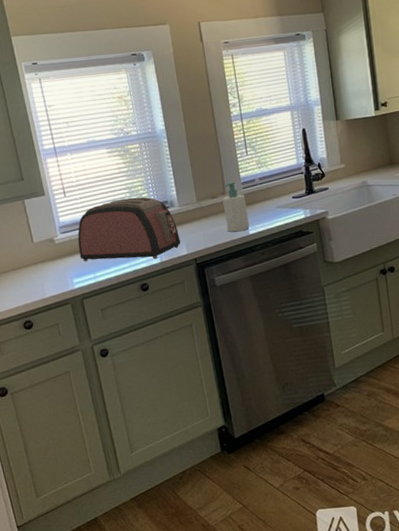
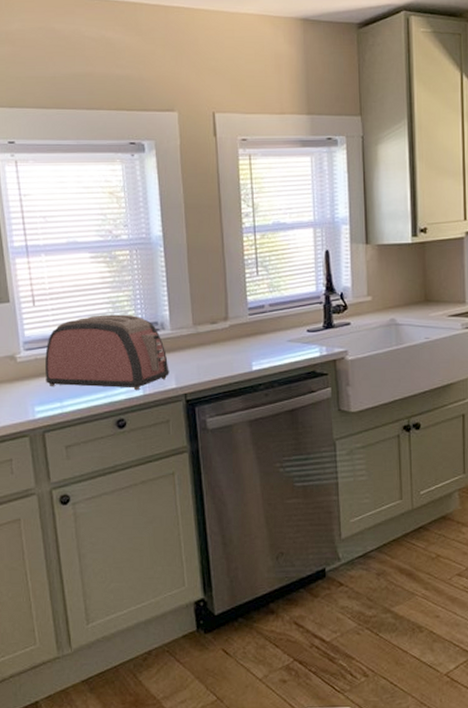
soap bottle: present [222,182,250,232] -> none [224,306,253,366]

